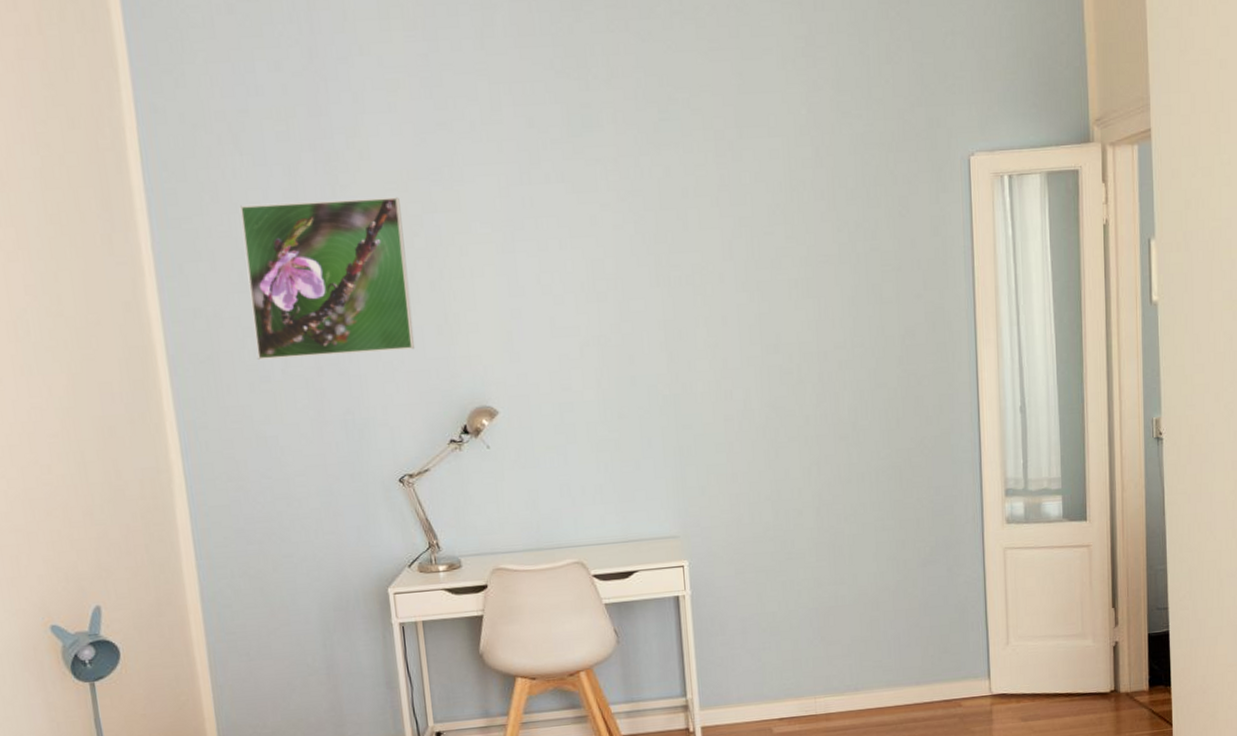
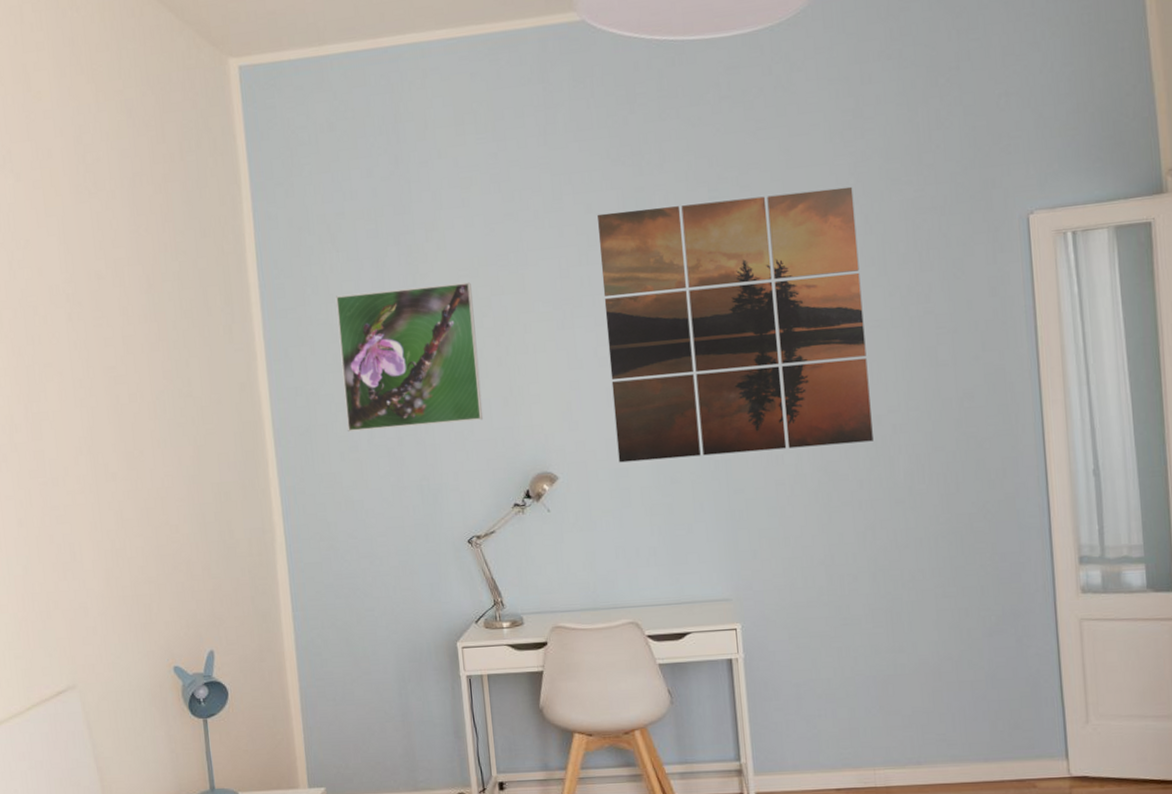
wall art: none [540,117,820,397] -> present [597,186,873,463]

